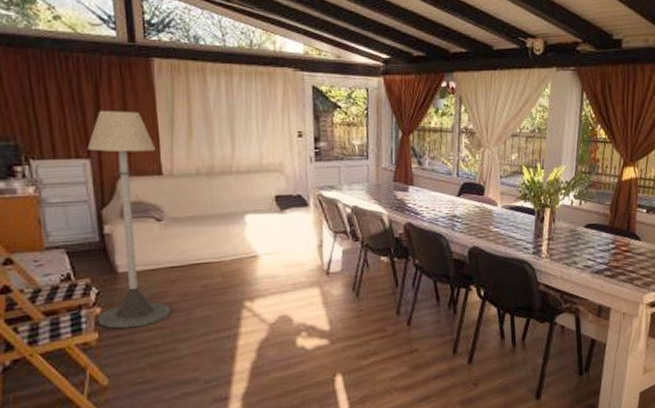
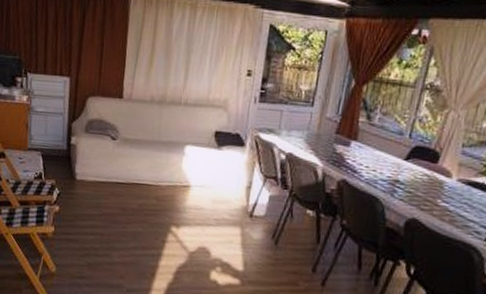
floor lamp: present [87,110,171,329] -> none [55,34,122,230]

